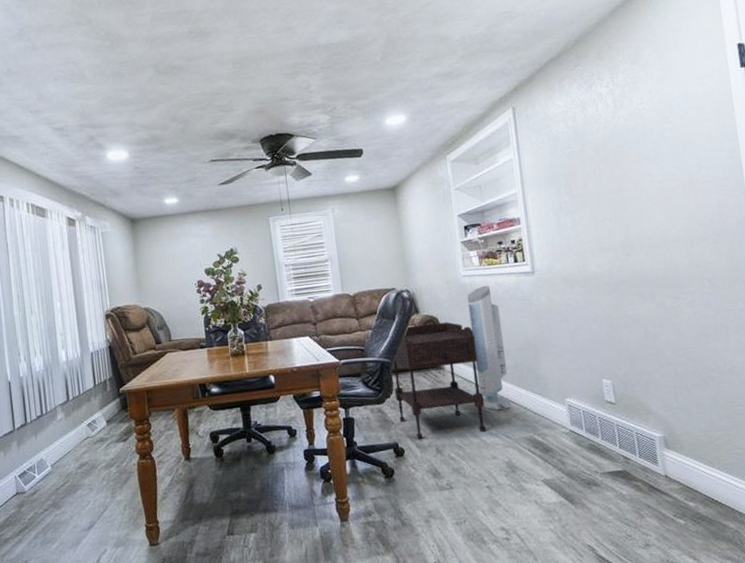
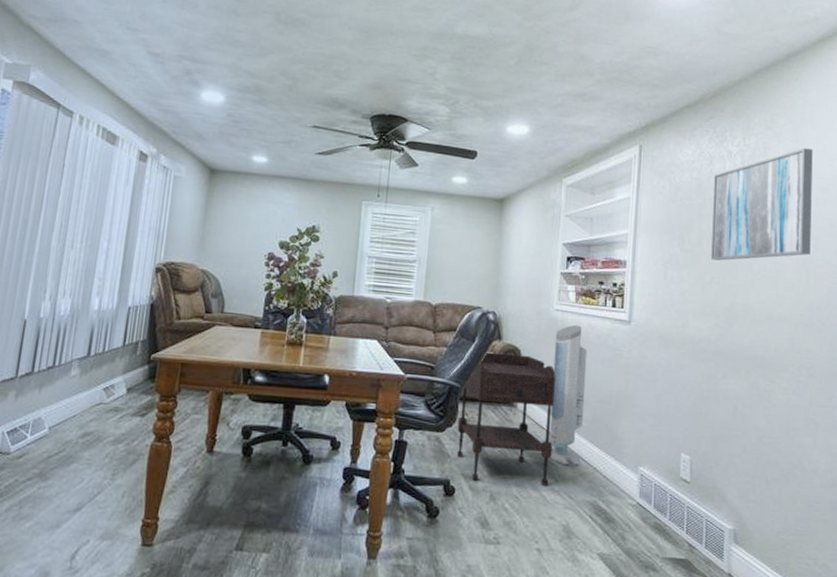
wall art: none [589,73,695,199] -> present [711,148,813,261]

